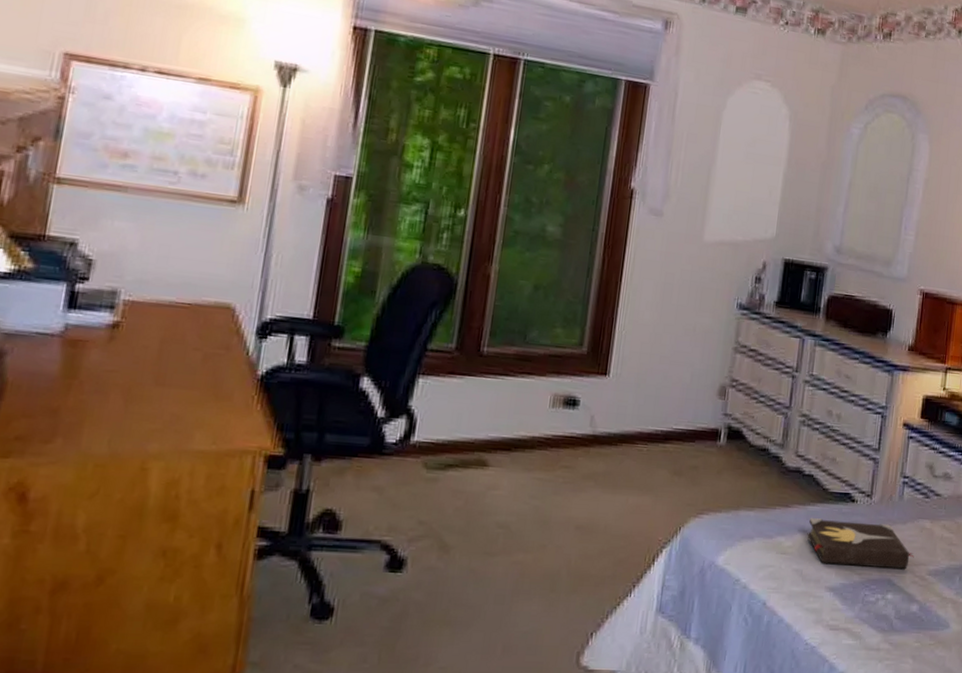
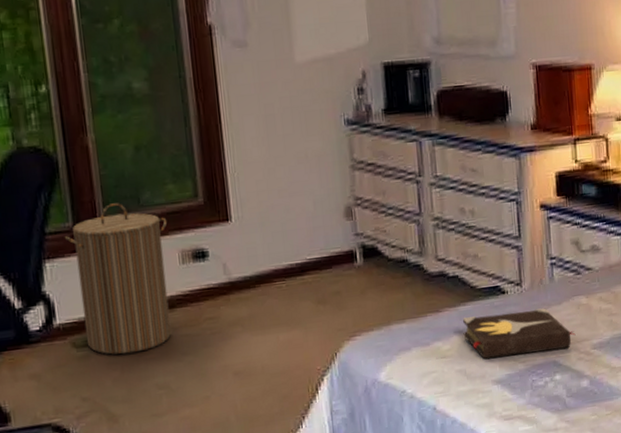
laundry hamper: none [438,334,548,486] -> present [64,203,172,355]

